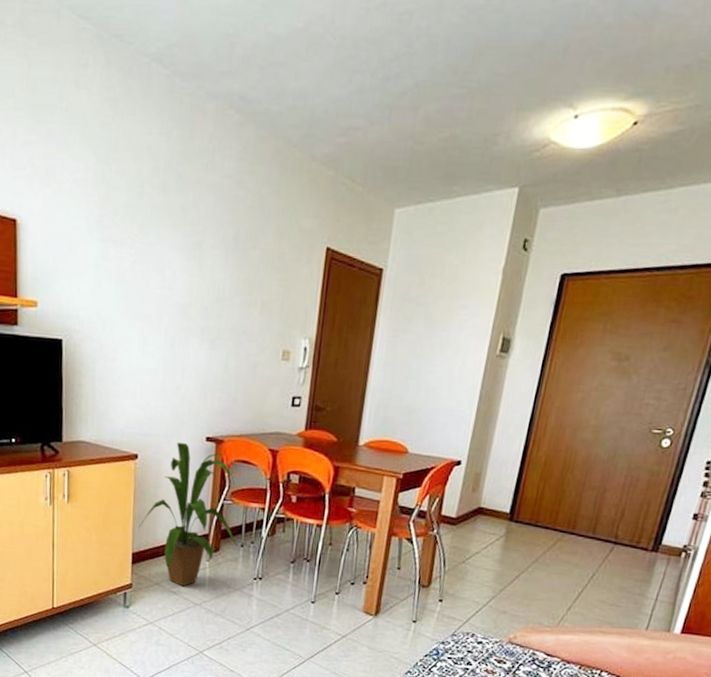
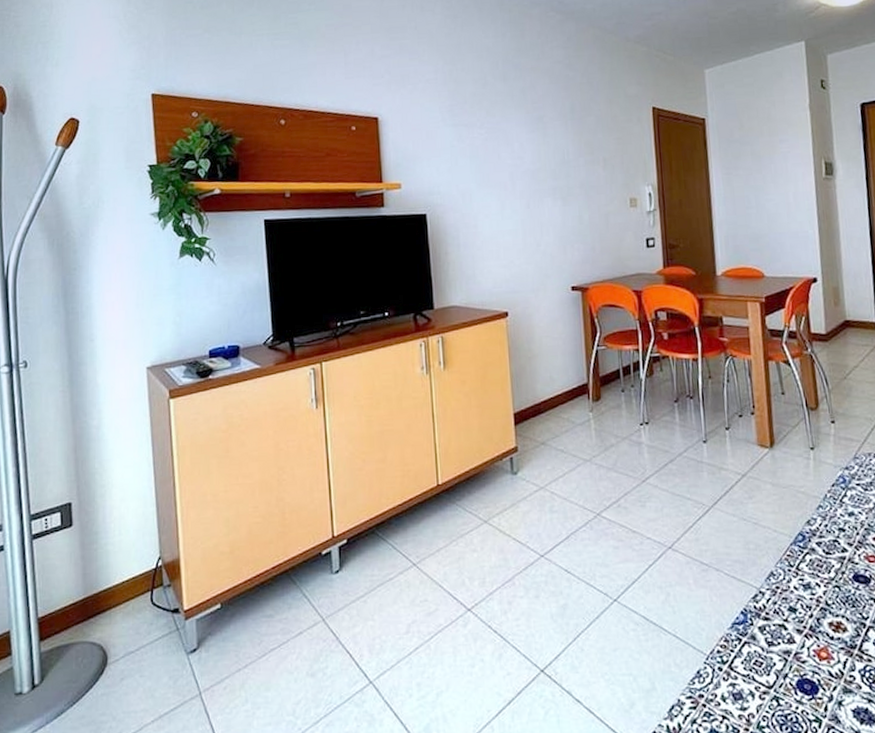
house plant: present [139,443,238,587] -> none [517,295,618,443]

